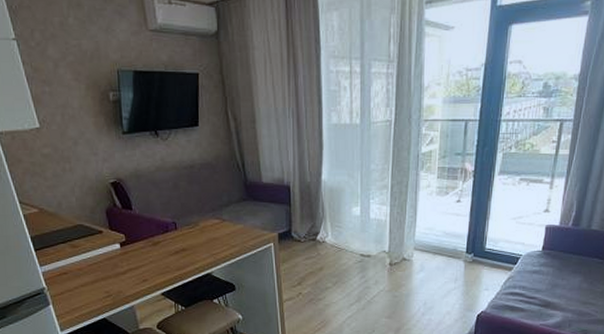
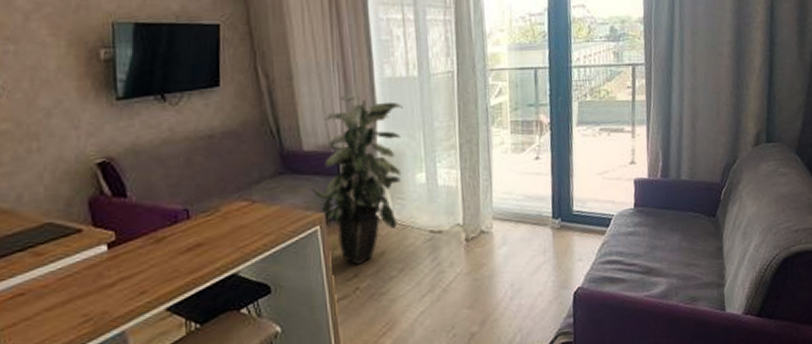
indoor plant: none [268,137,346,277] -> present [311,94,404,266]

